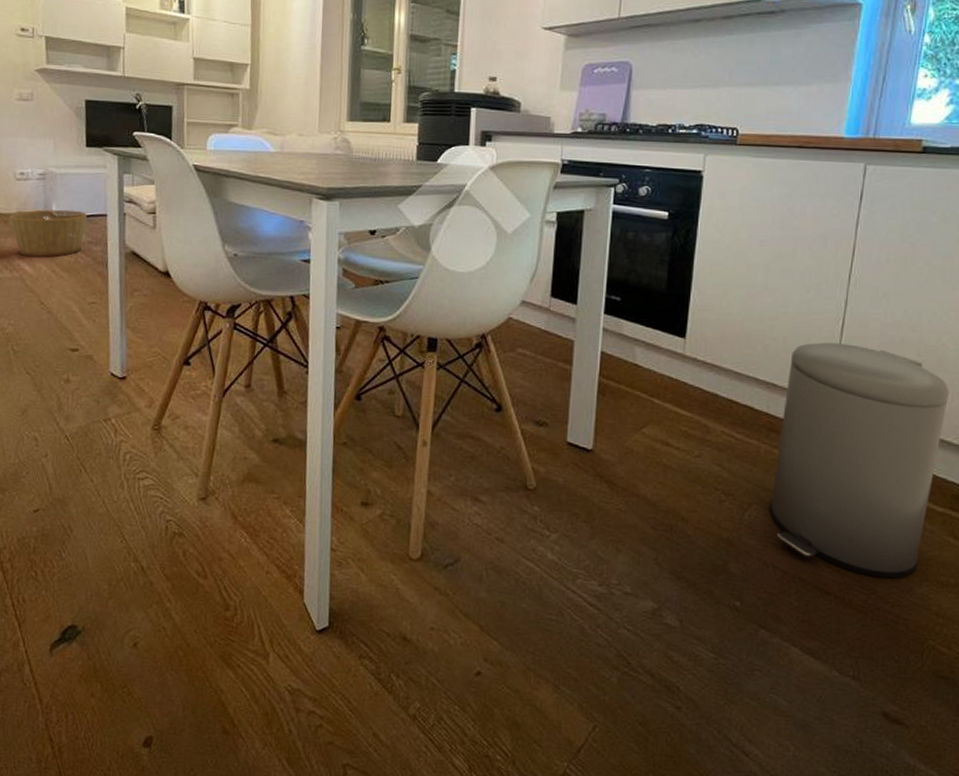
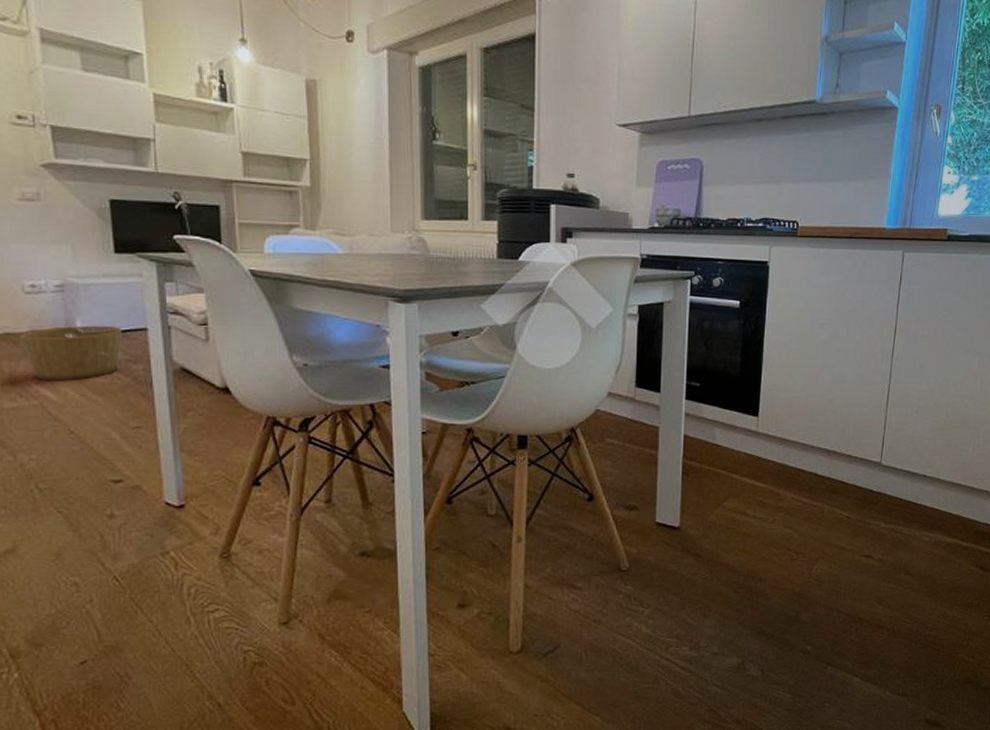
pedal bin: present [769,342,950,579] -> none [833,411,972,608]

